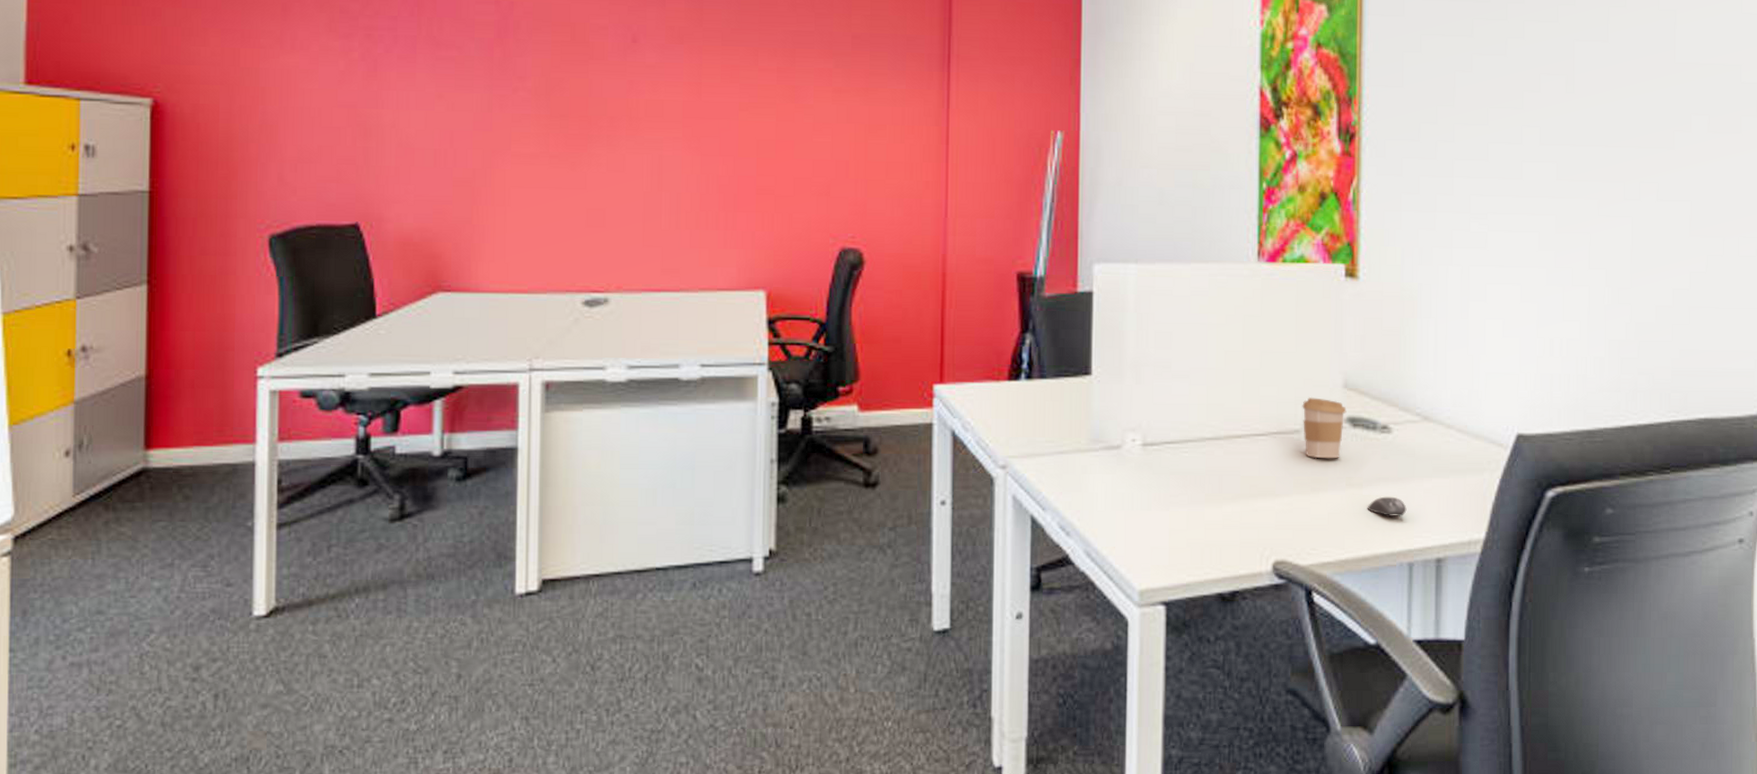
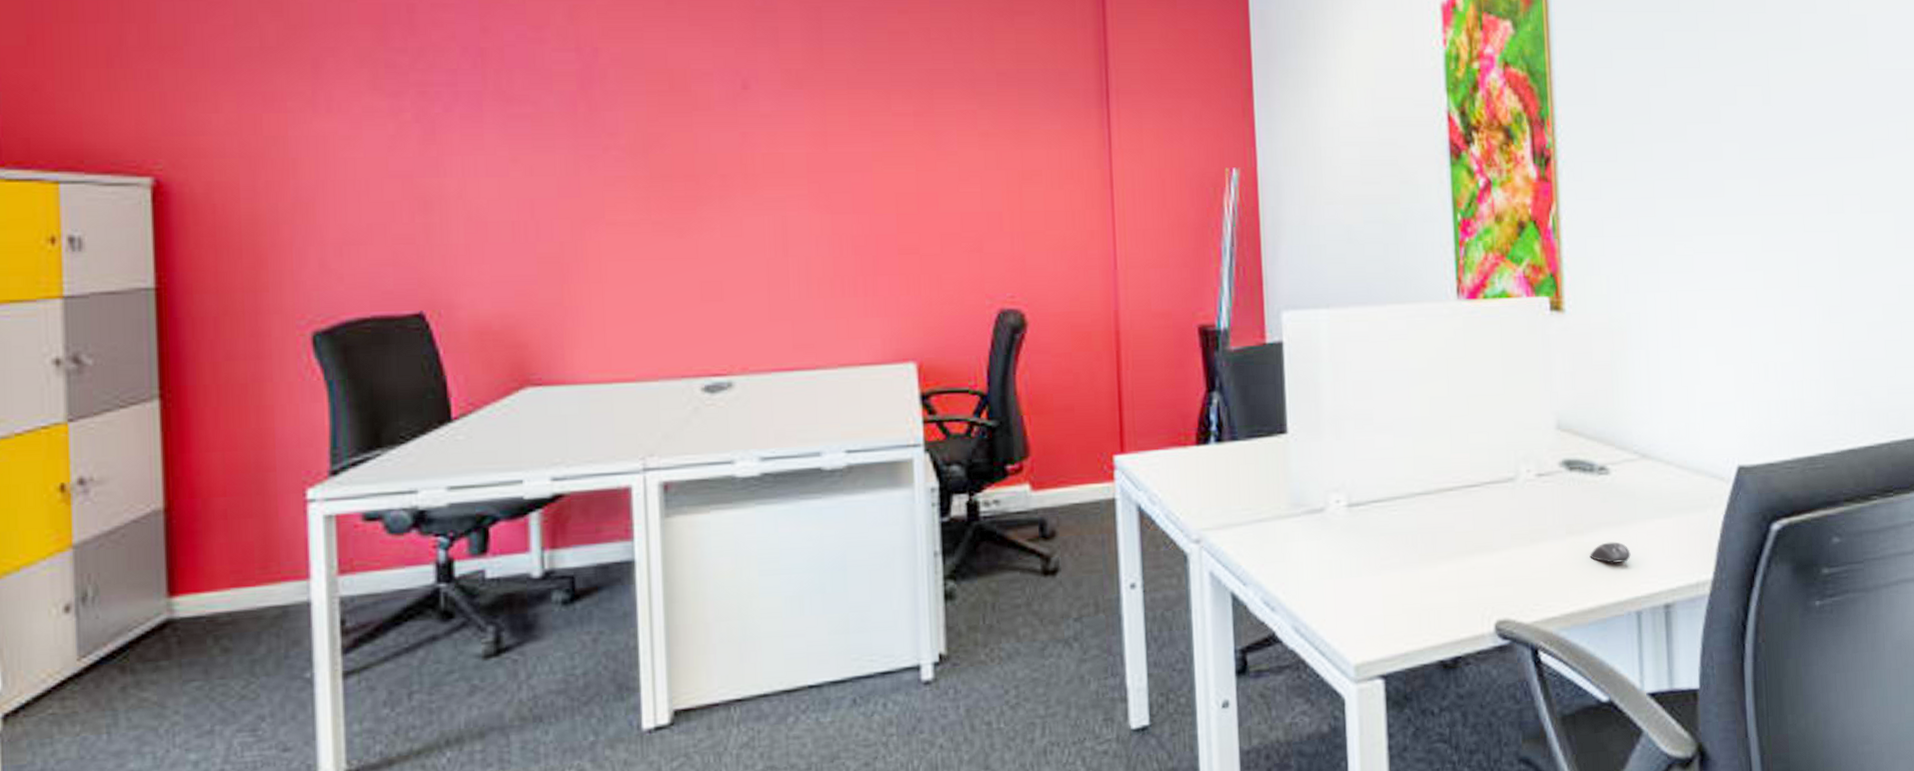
coffee cup: present [1302,397,1347,459] -> none [1514,441,1562,507]

